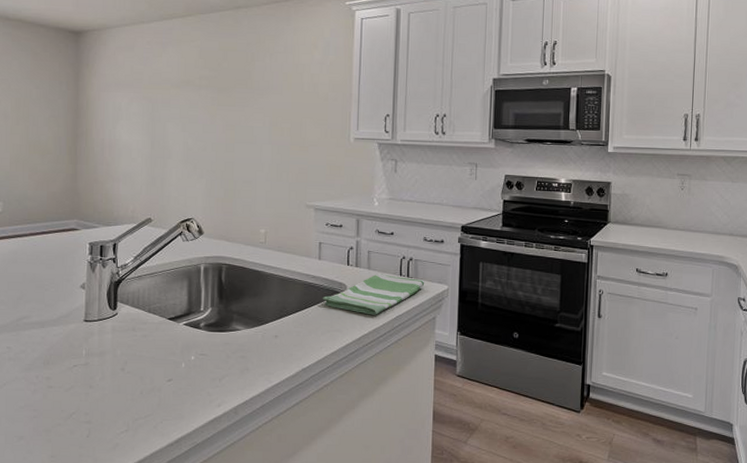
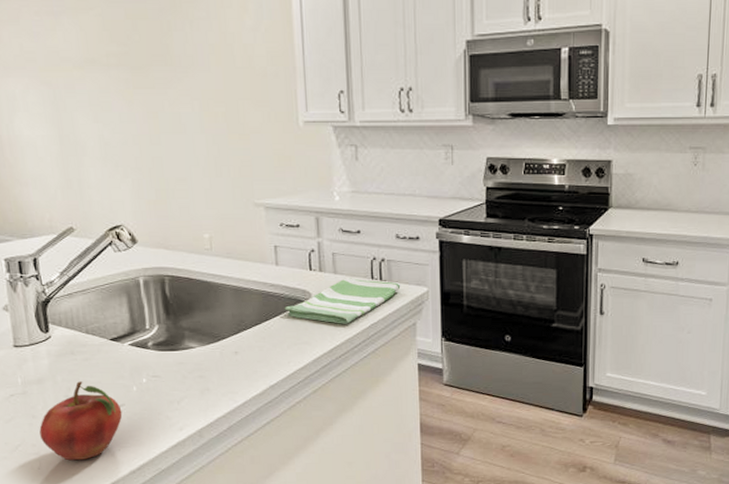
fruit: none [94,356,169,431] -> present [39,381,123,461]

